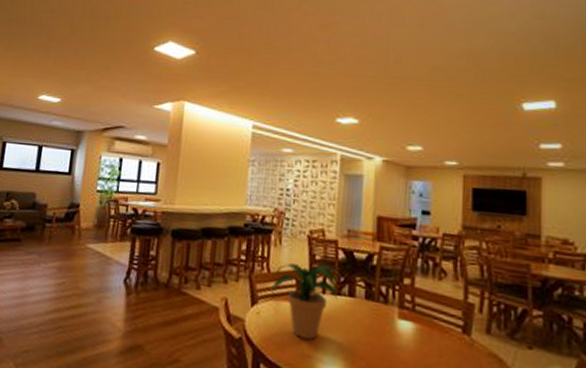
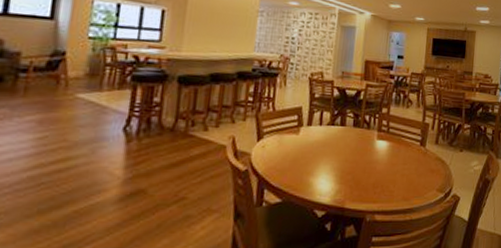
potted plant: present [270,263,340,340] -> none [275,101,335,164]

